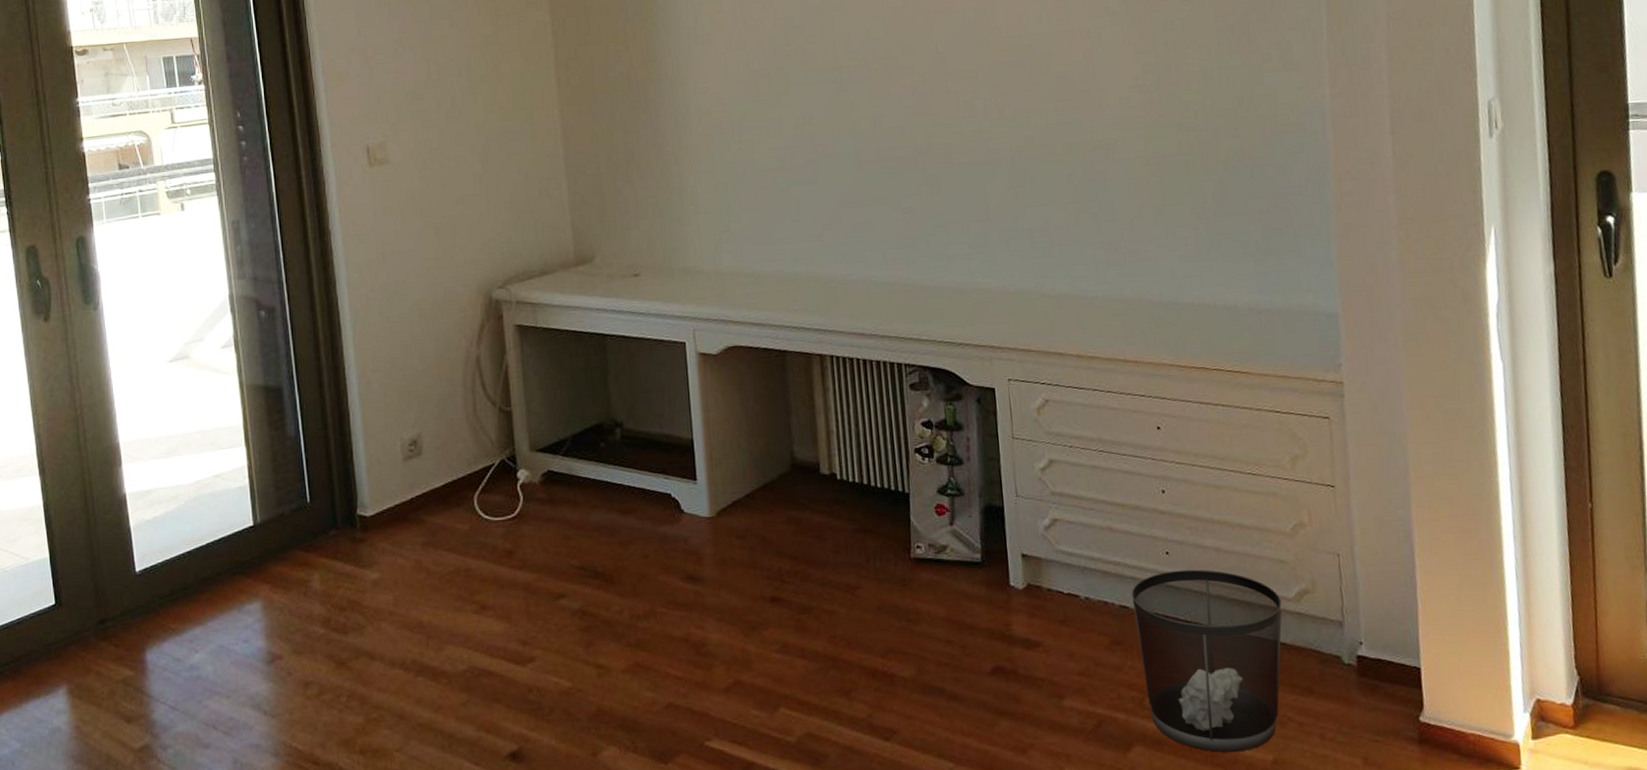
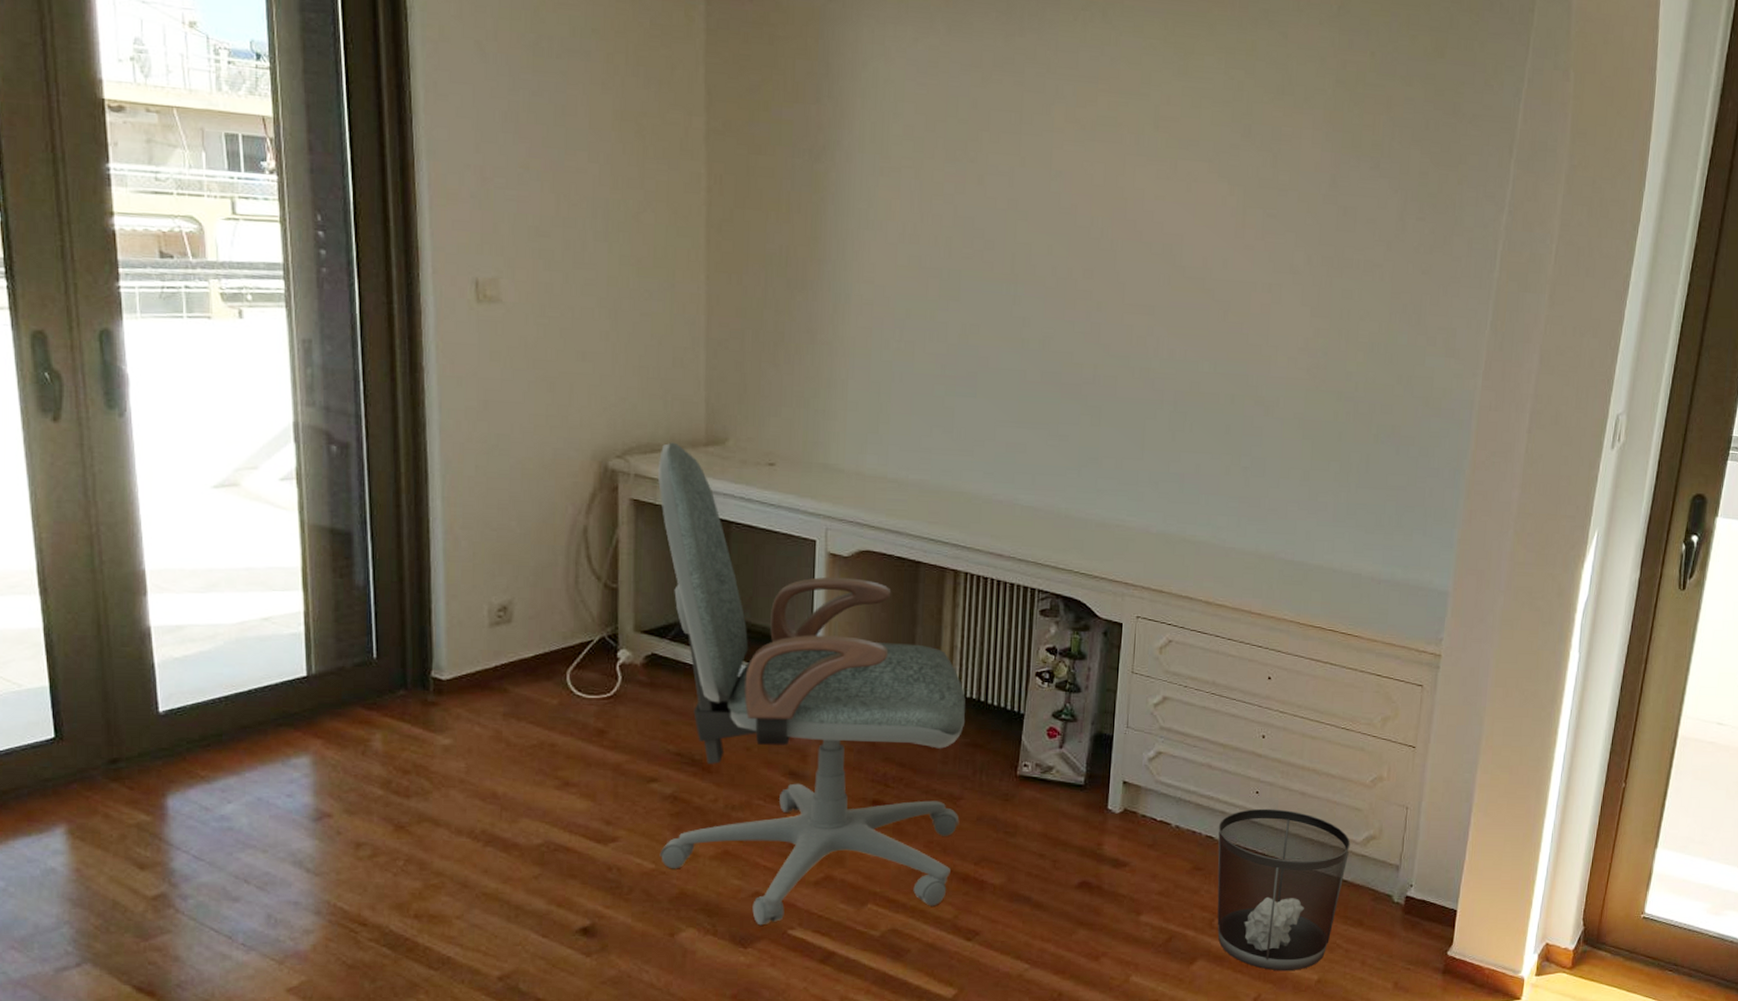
office chair: none [536,267,860,739] -> present [658,442,966,926]

